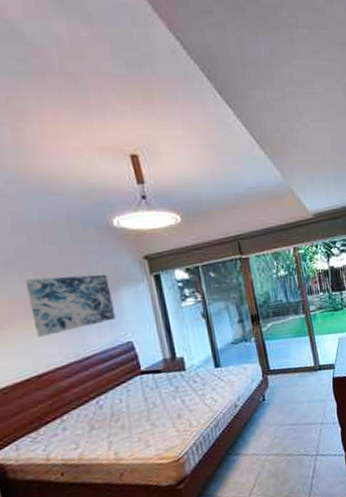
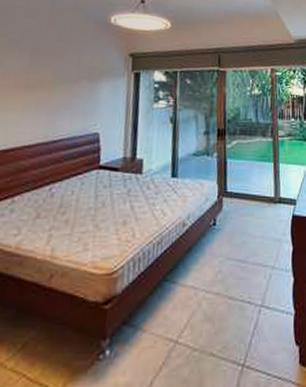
wall art: present [25,274,116,337] -> none [16,57,93,113]

